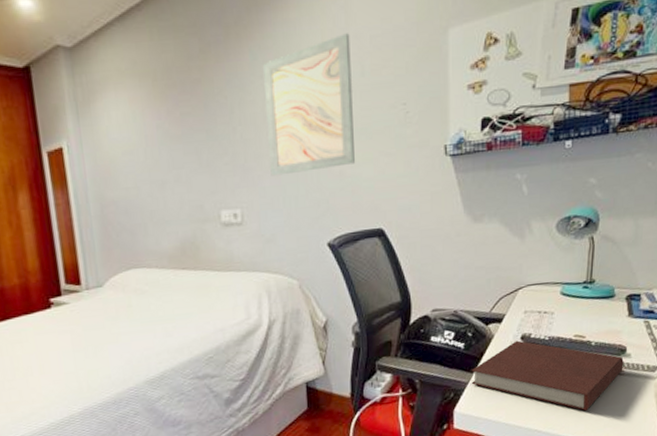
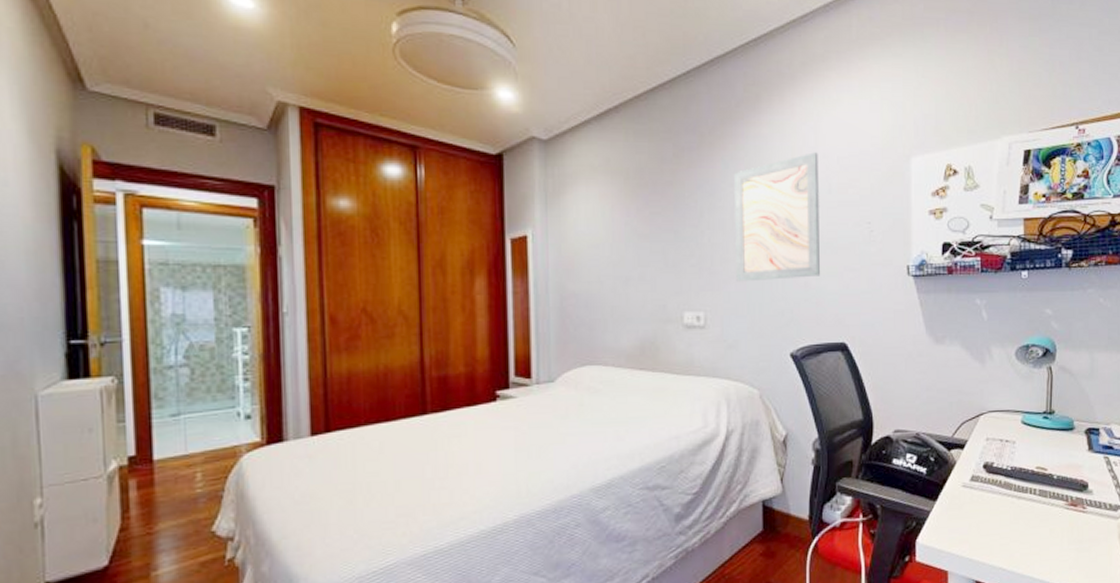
notebook: present [471,340,624,411] -> none [933,469,1086,550]

